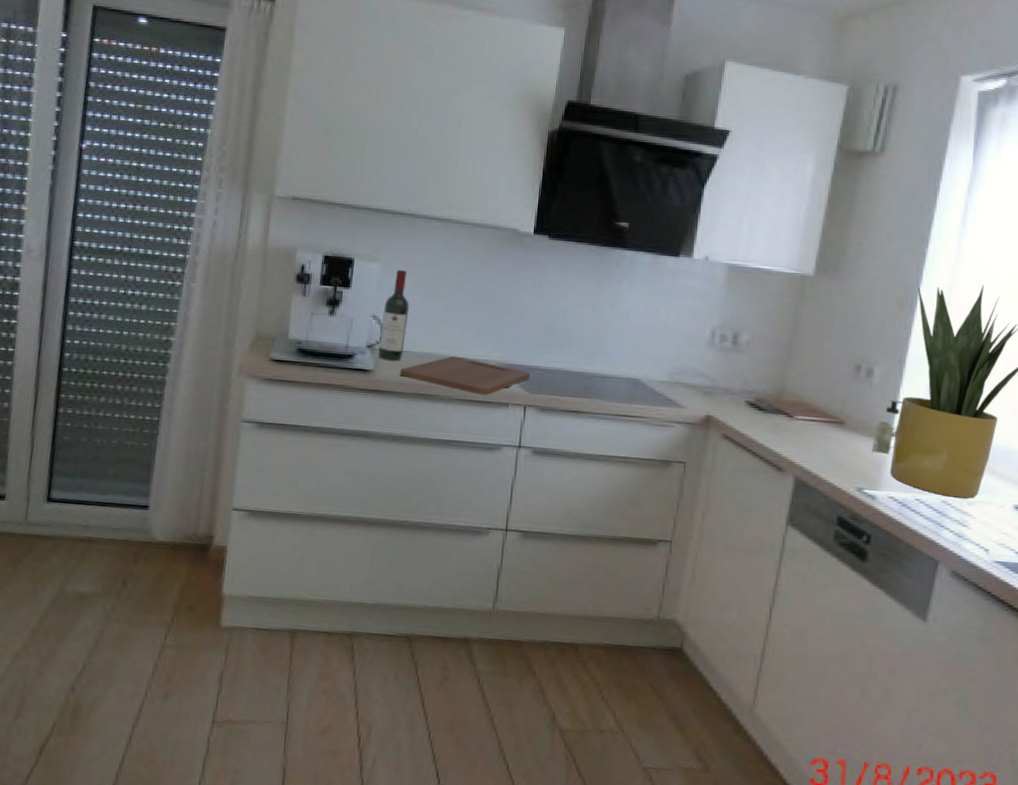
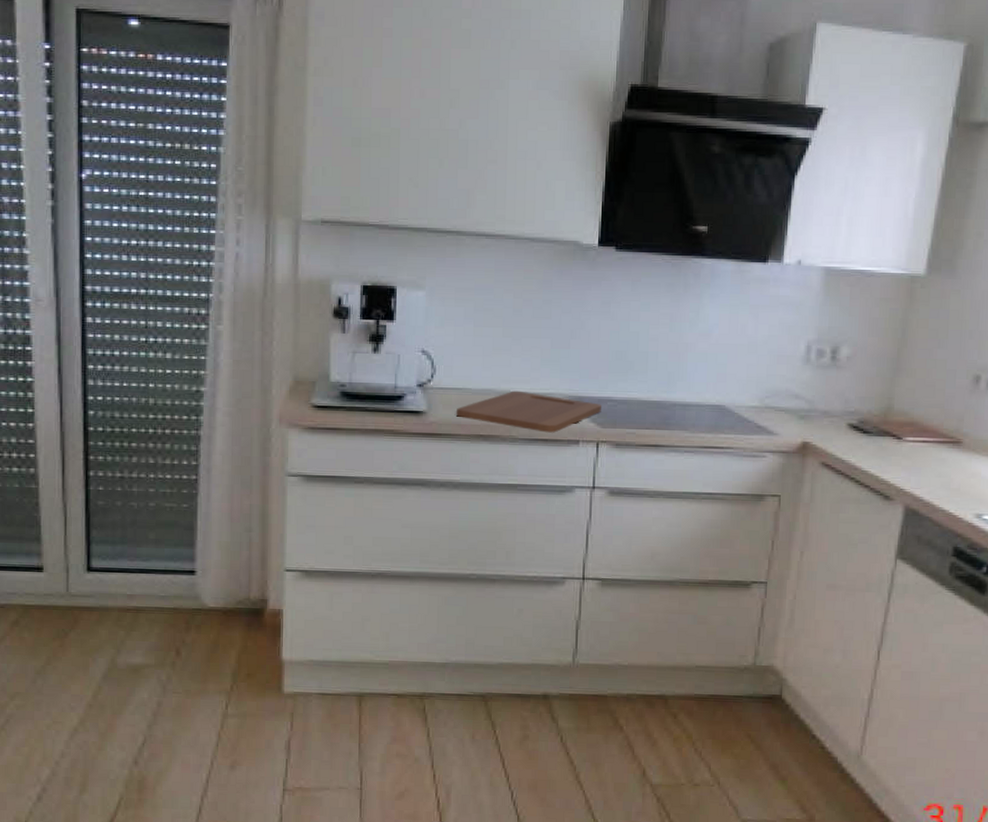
wine bottle: present [378,269,410,362] -> none [431,296,462,401]

